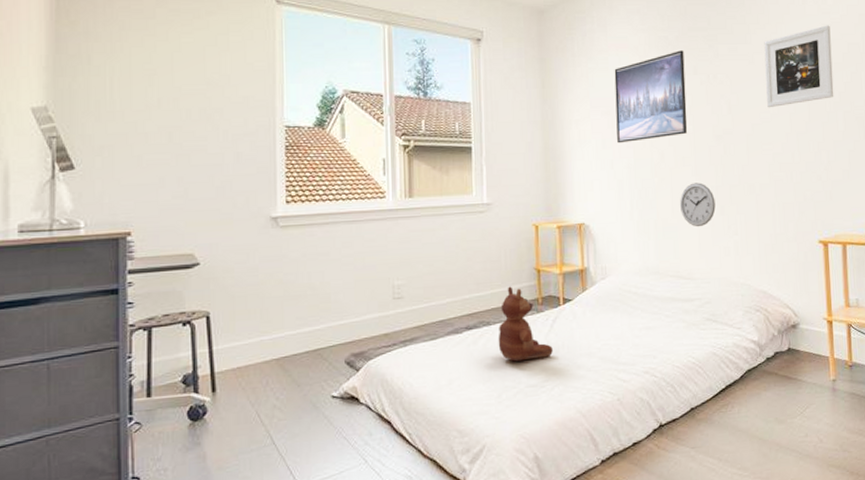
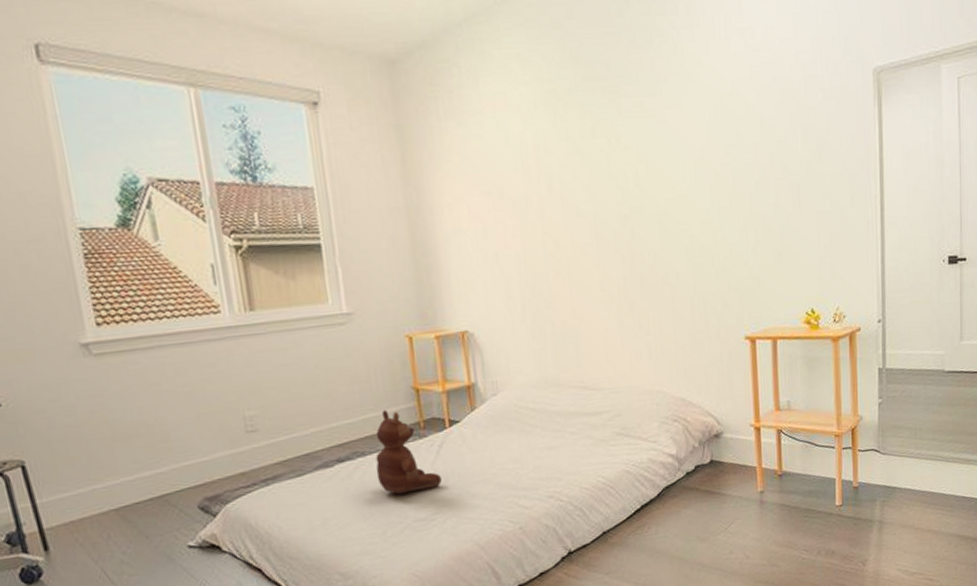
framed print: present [614,50,687,144] -> none [491,107,586,231]
wall clock: present [680,182,716,227] -> none [581,274,624,329]
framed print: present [764,25,834,108] -> none [677,67,764,178]

